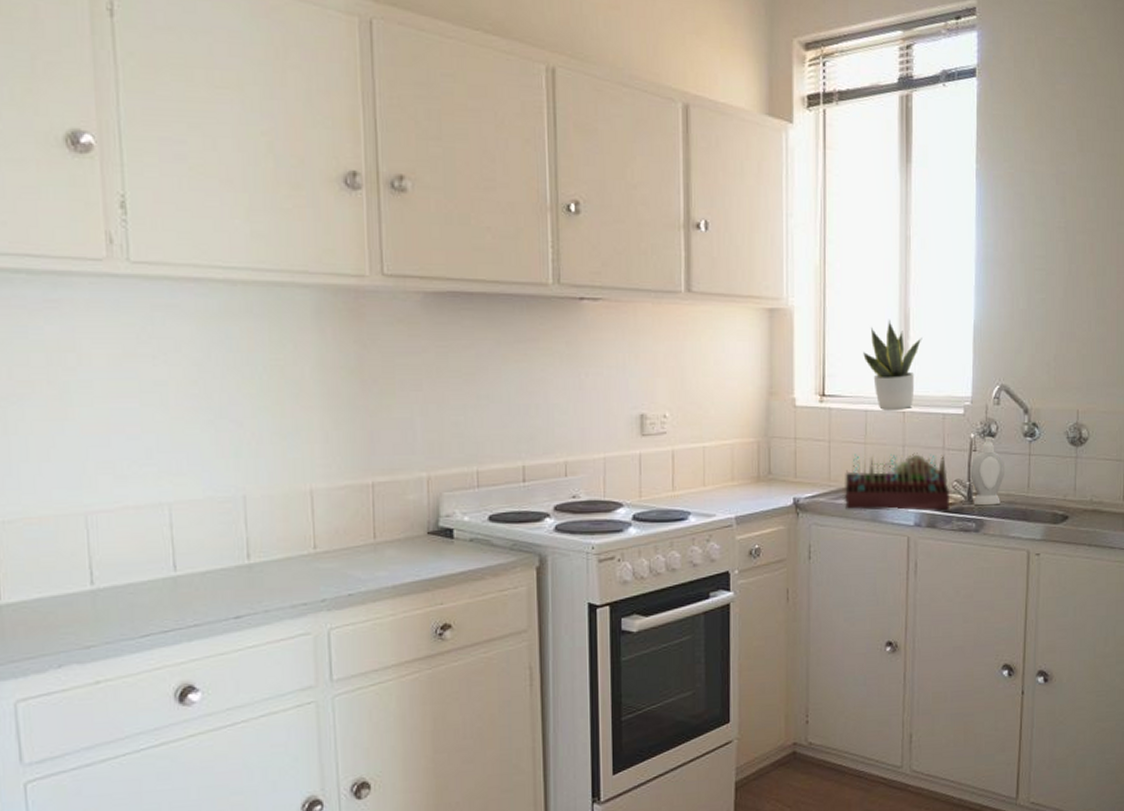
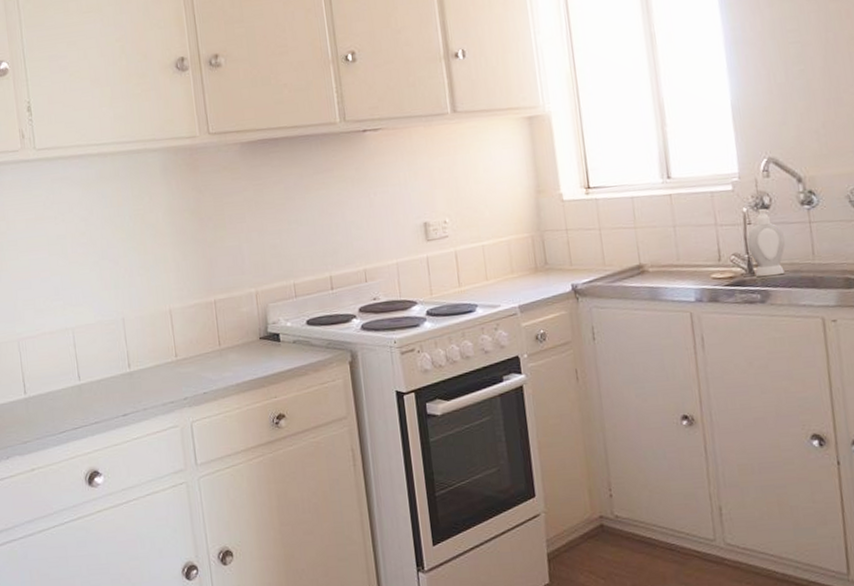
dish rack: present [844,453,949,512] -> none [619,231,730,292]
potted plant: present [863,319,922,412] -> none [622,110,680,196]

